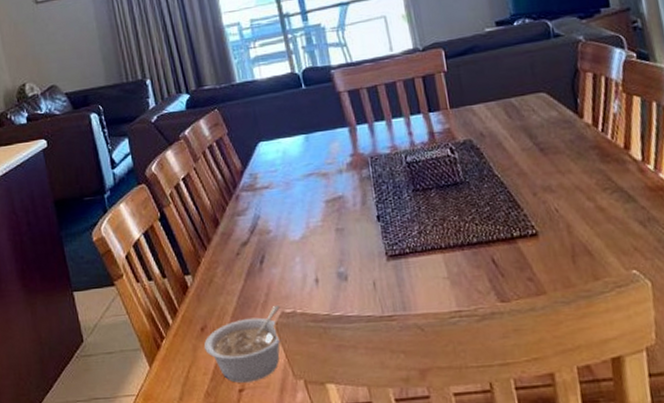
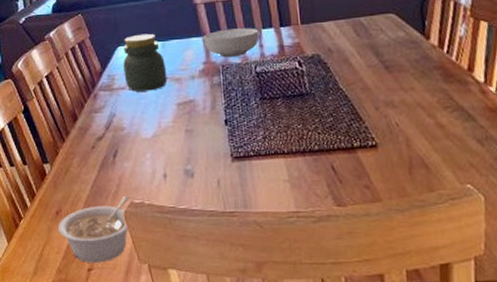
jar: none [265,126,314,190] -> present [123,33,167,92]
cereal bowl: none [349,115,408,149] -> present [203,28,259,58]

